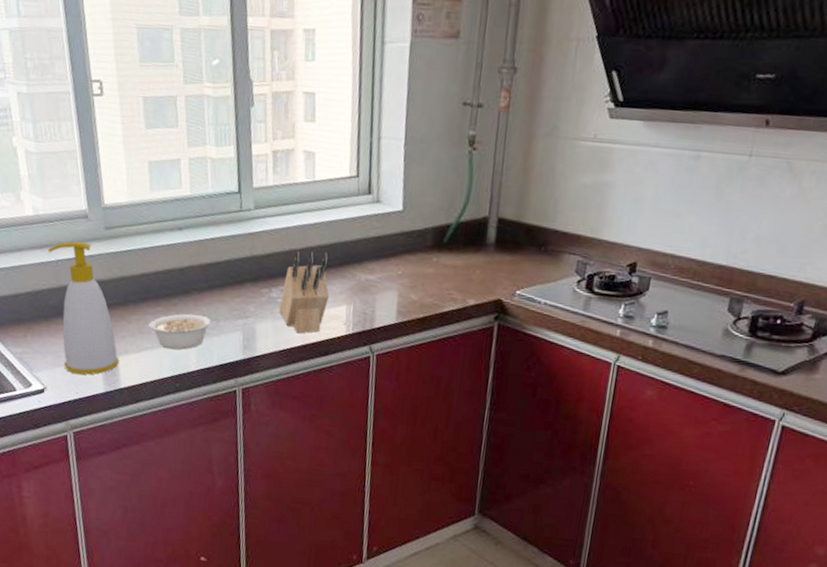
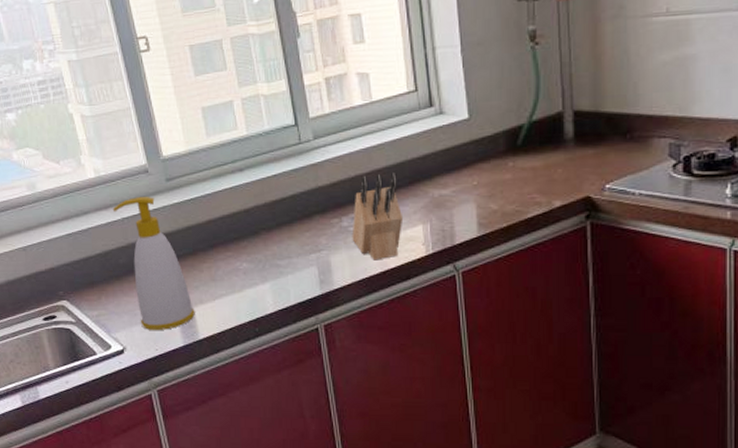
legume: present [149,313,219,350] -> none [220,254,292,294]

